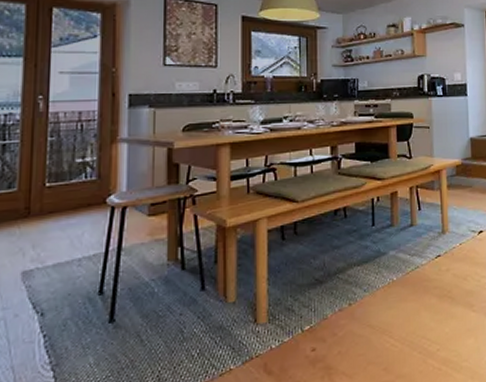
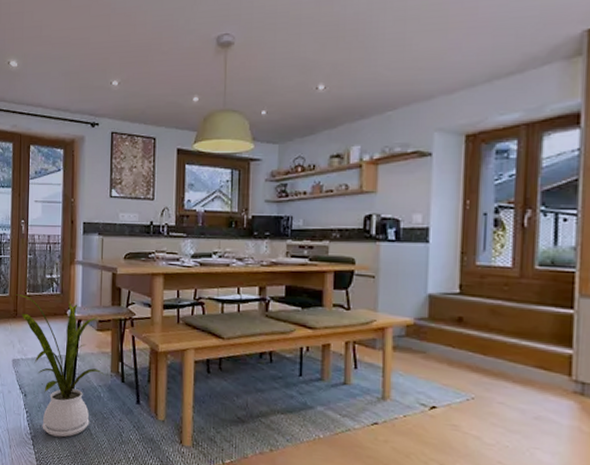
house plant: none [28,187,159,358] -> present [15,294,104,438]

